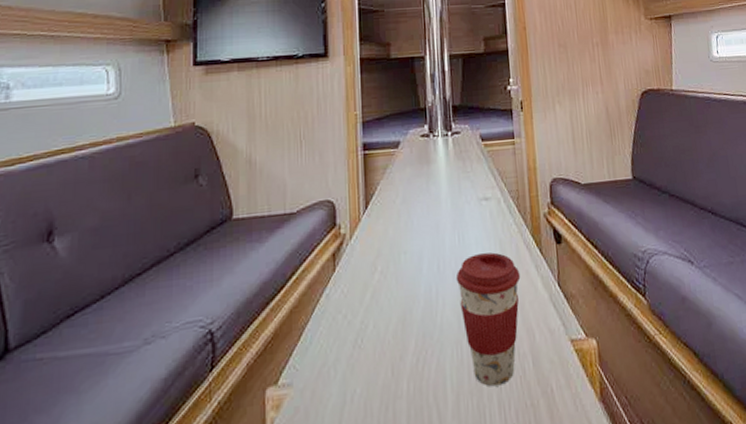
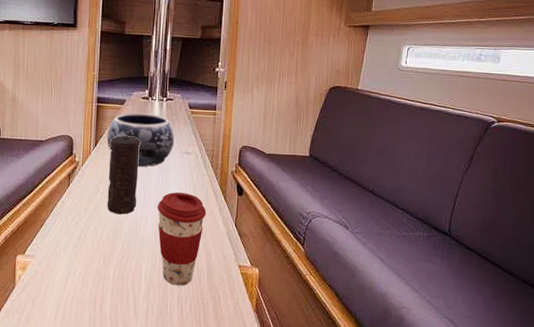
decorative bowl: none [380,154,468,227] -> present [106,113,175,167]
candle: none [386,187,429,300] -> present [107,135,140,215]

